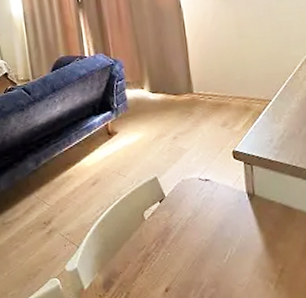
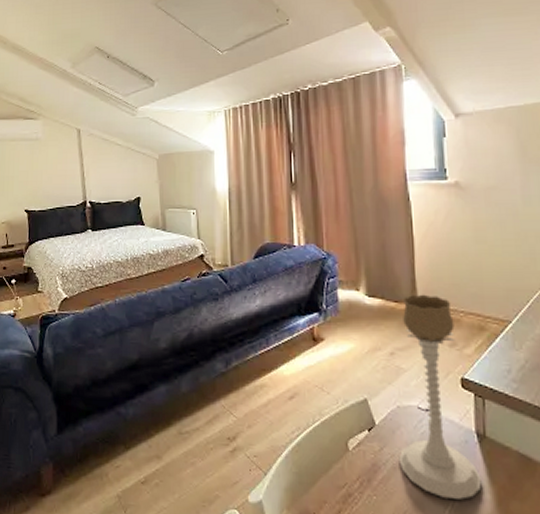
candle holder: none [182,85,253,247] -> present [399,294,482,499]

